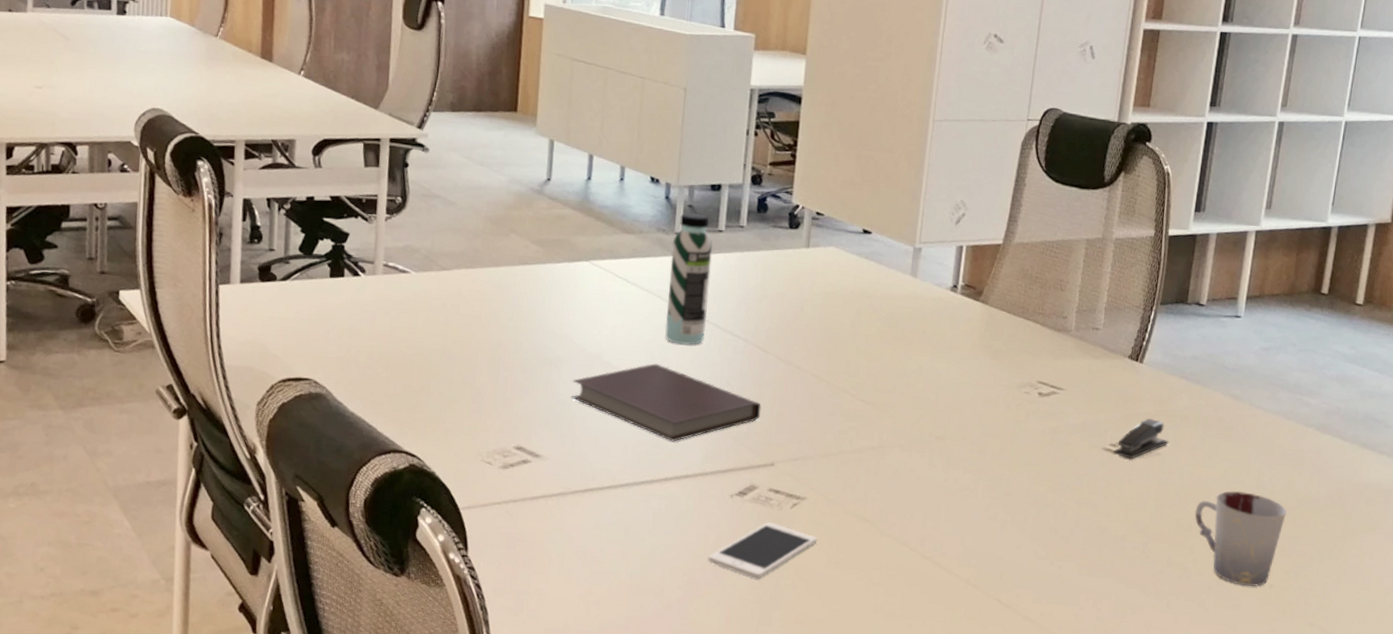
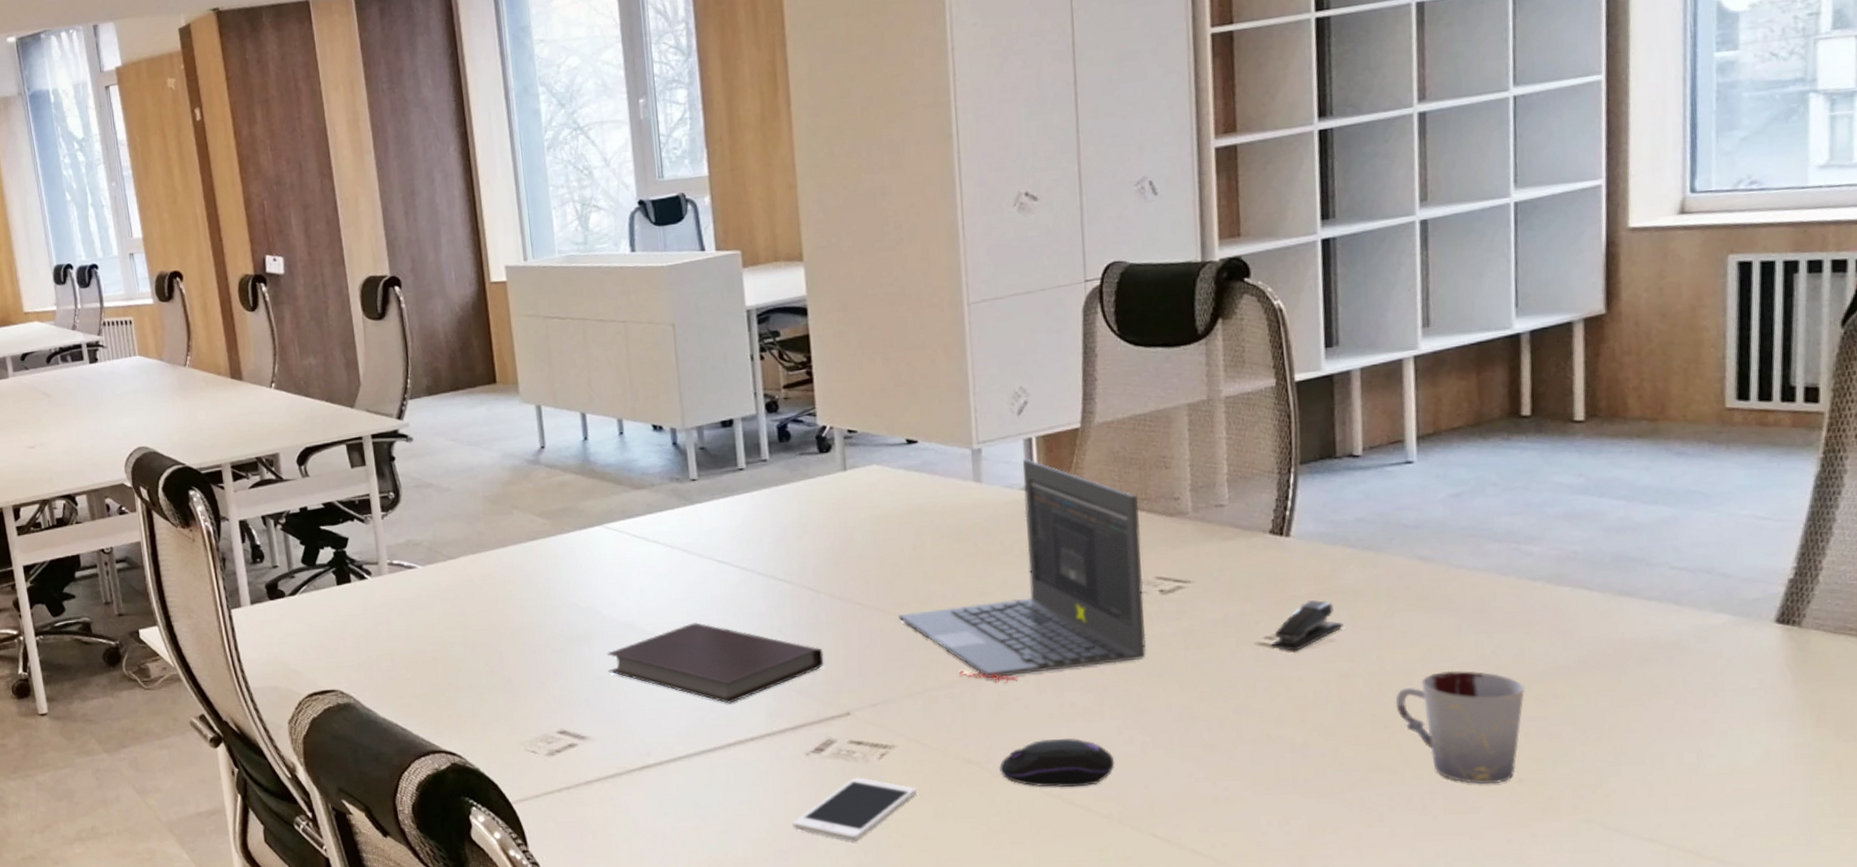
water bottle: present [665,212,713,345] -> none [689,453,744,599]
laptop: none [829,263,1036,455] -> present [898,458,1146,683]
computer mouse: none [887,507,980,553] -> present [998,737,1115,788]

